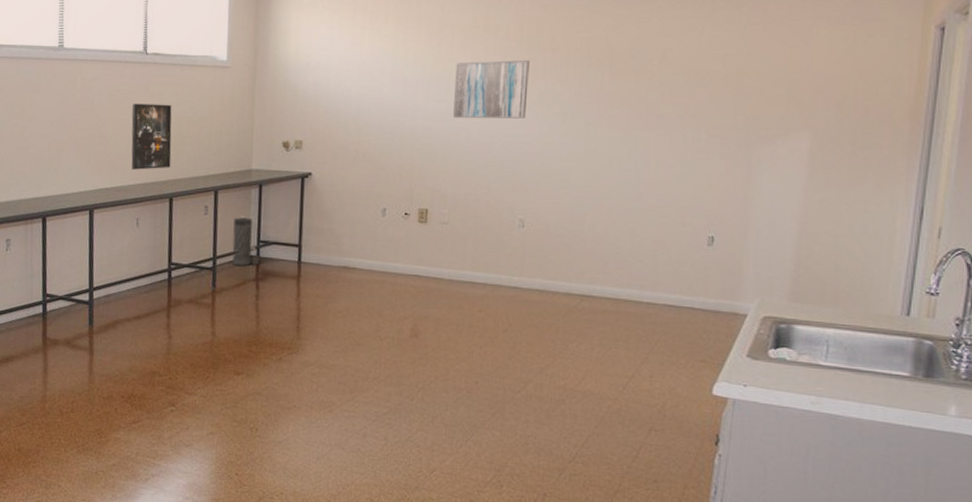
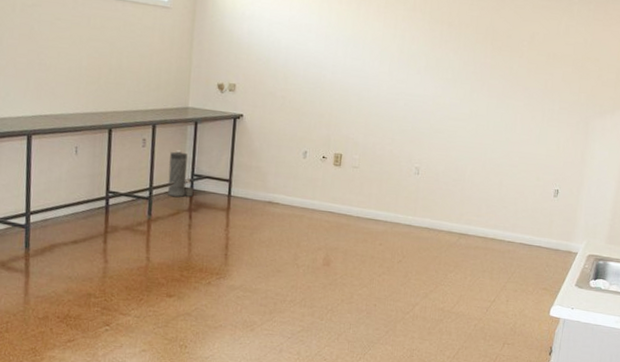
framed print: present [131,103,172,170] -> none [71,33,113,100]
wall art: present [452,60,529,119] -> none [366,26,430,81]

